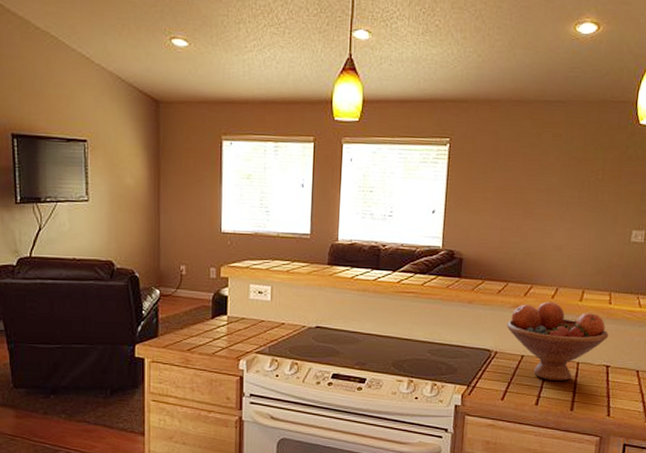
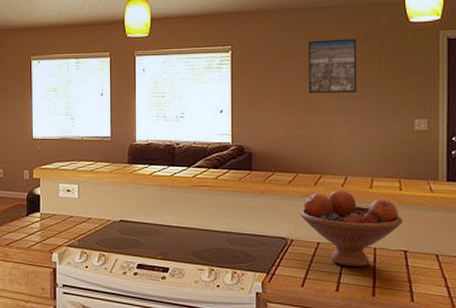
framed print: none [527,138,583,199] -> present [308,38,357,94]

